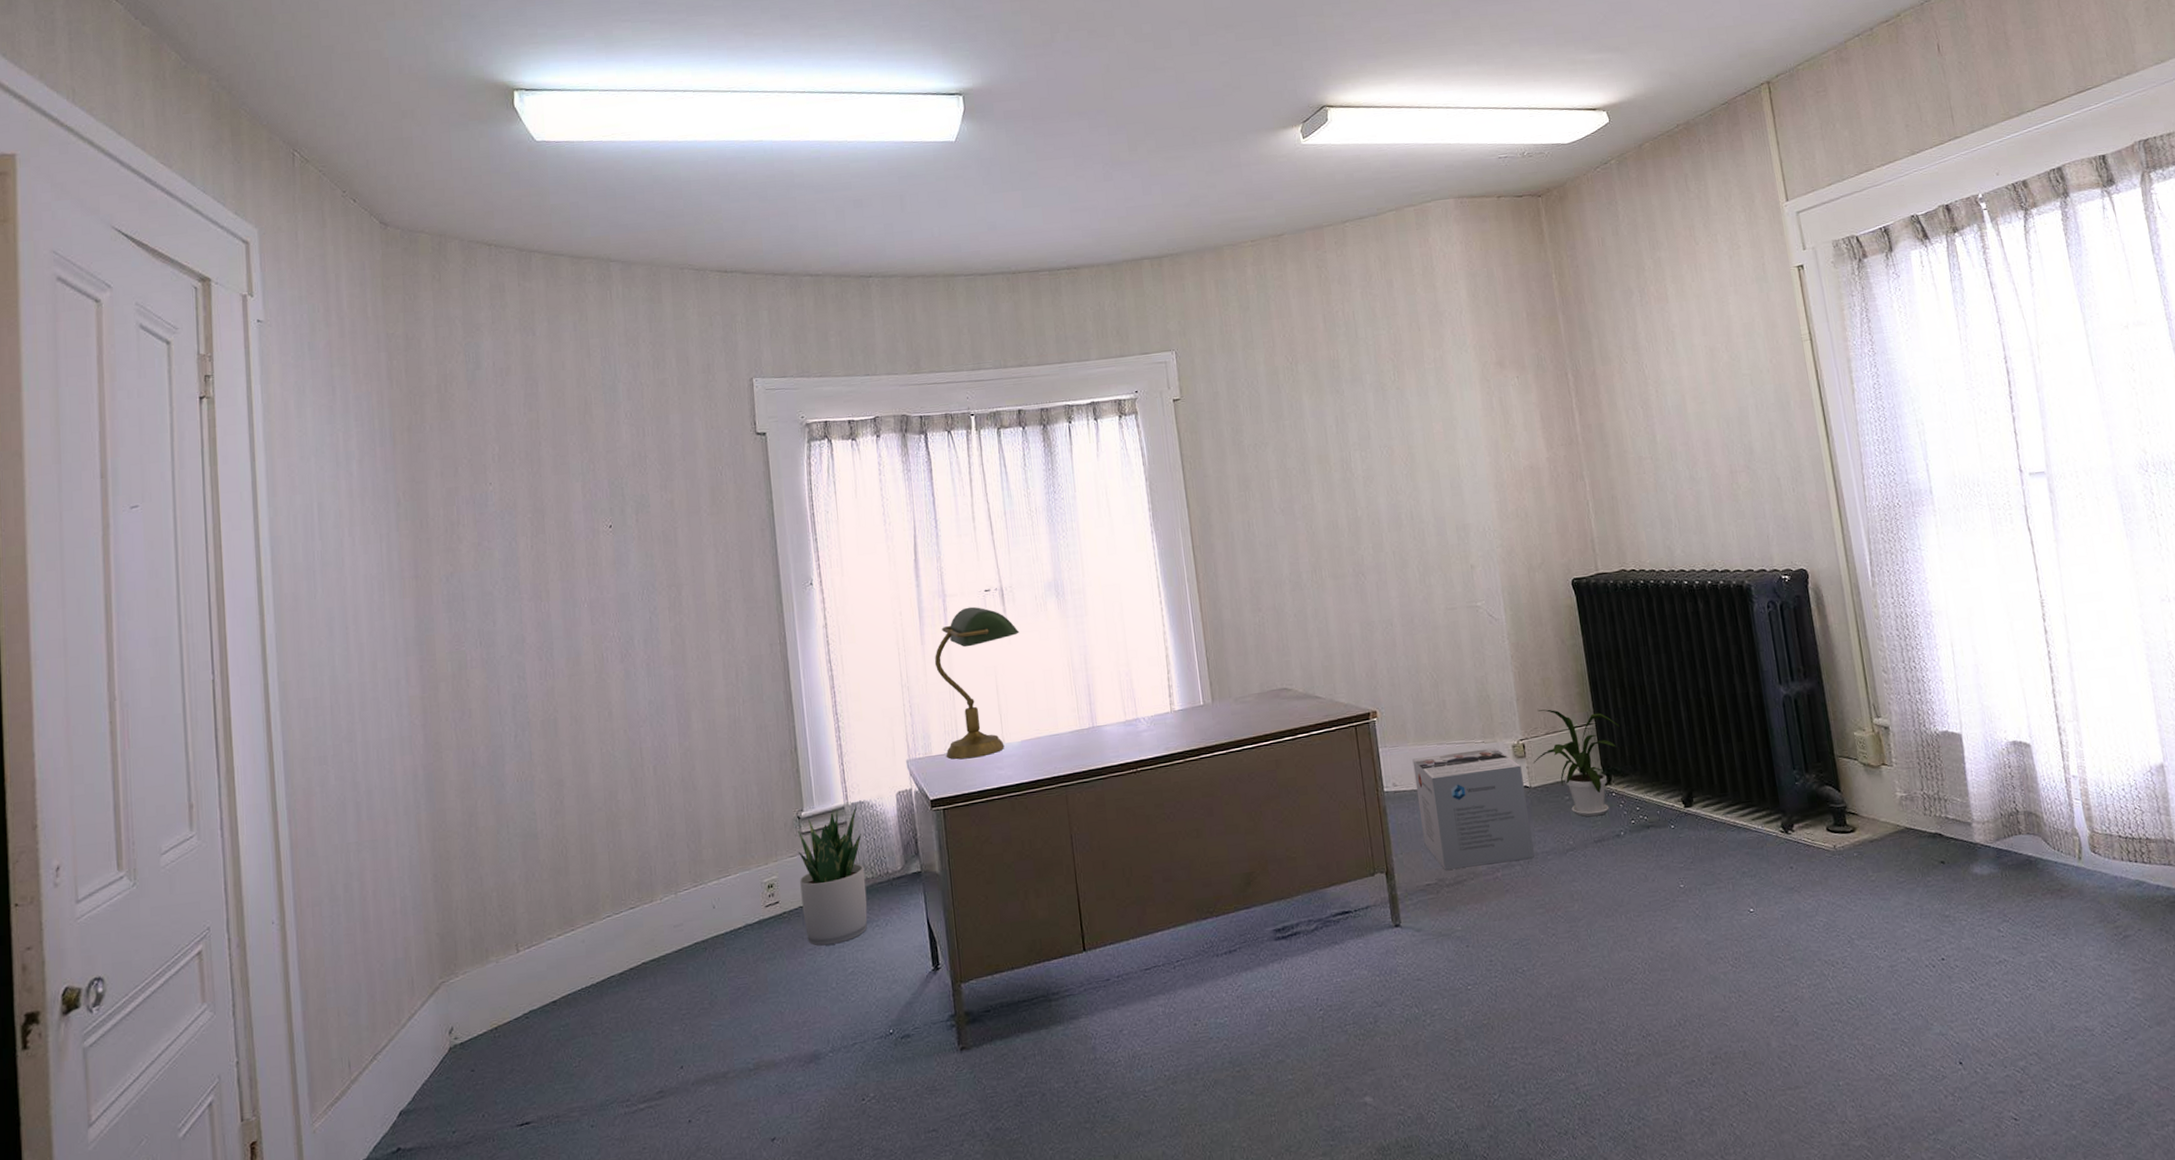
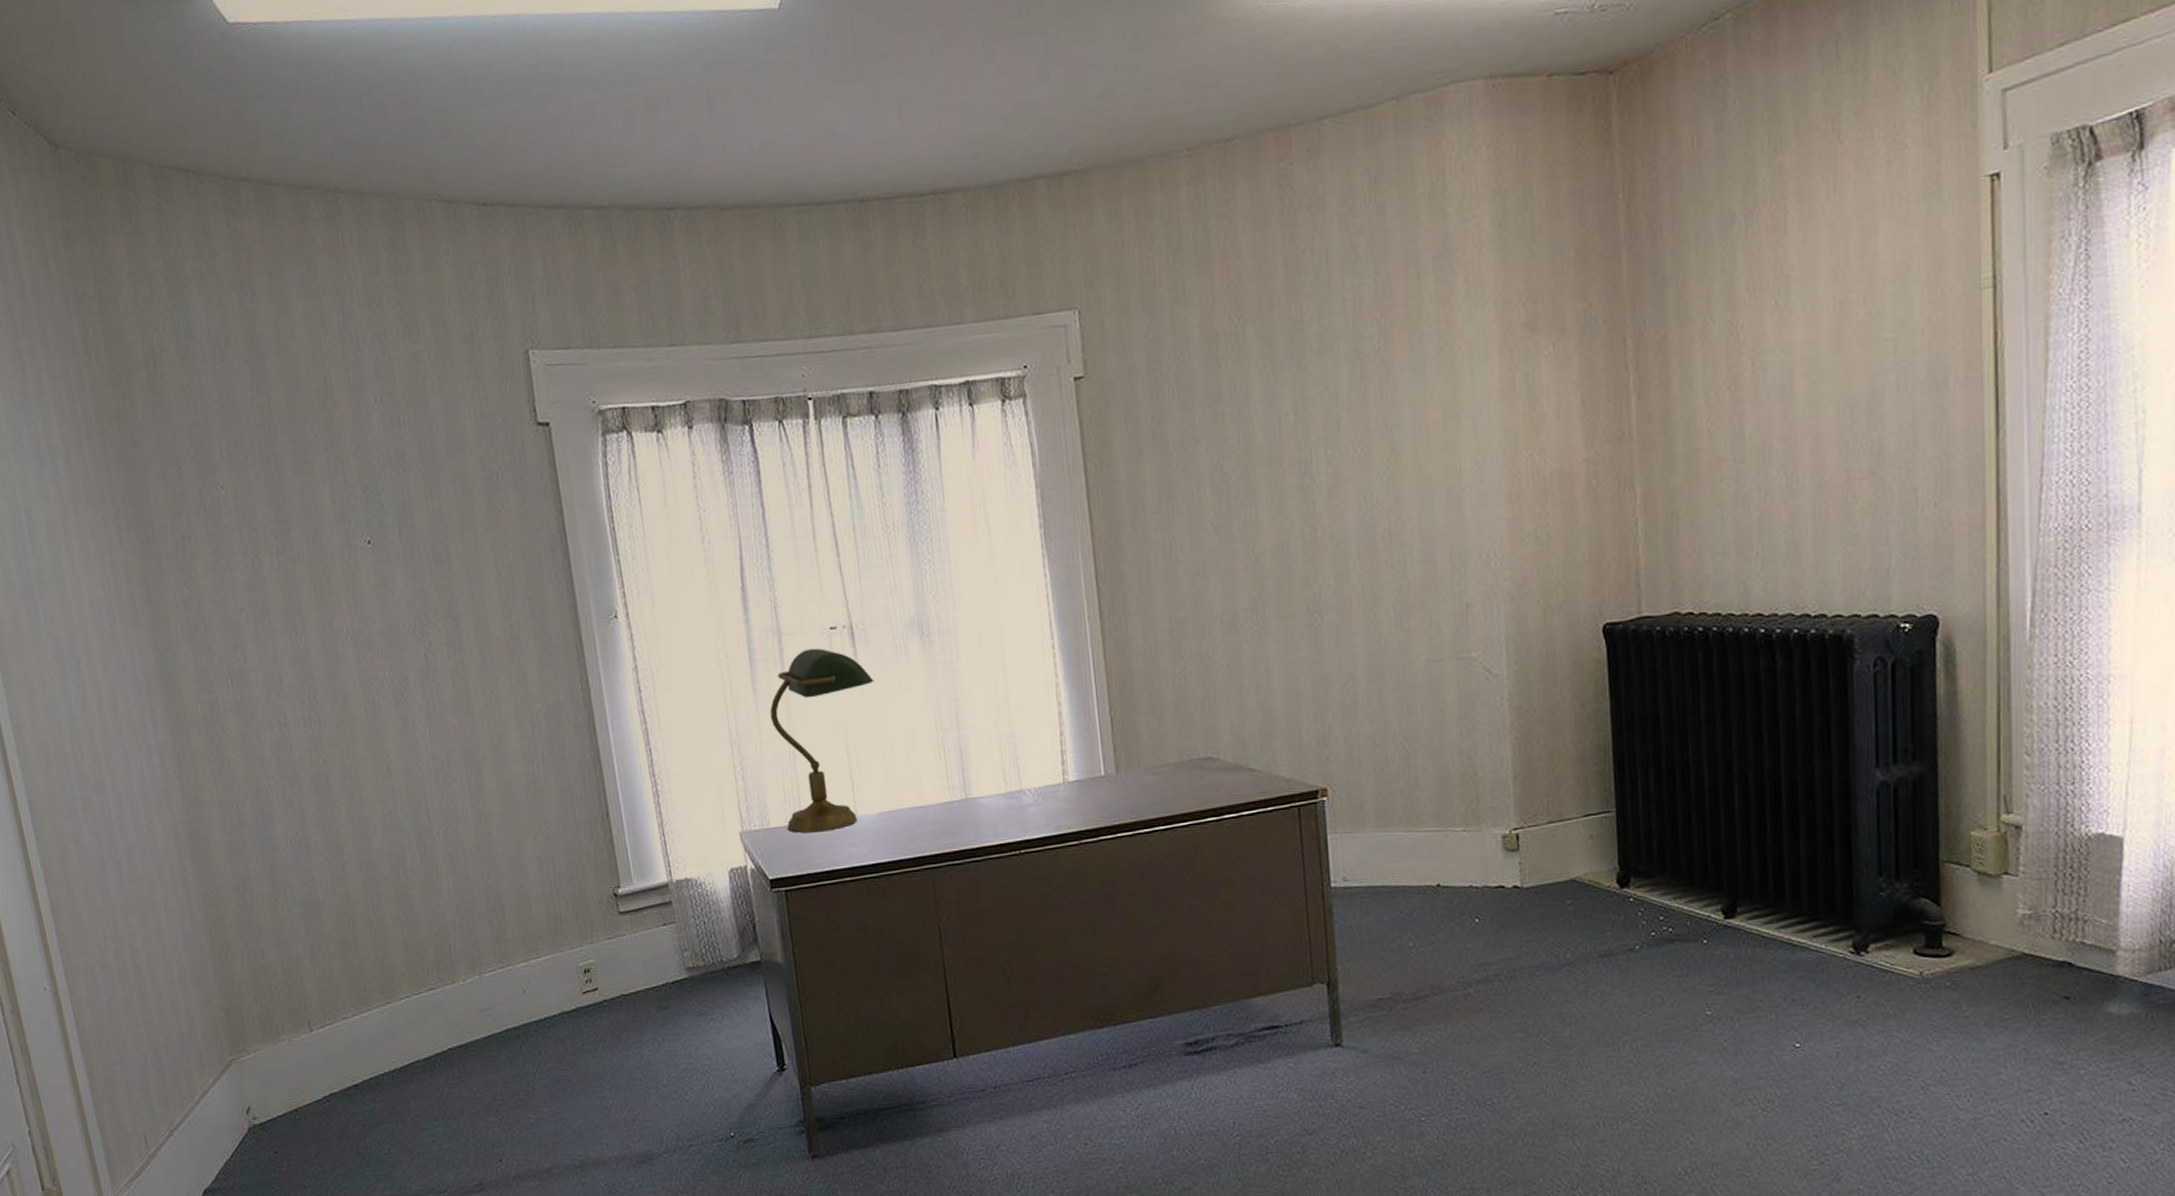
planter: present [797,804,868,946] -> none [614,882,701,1039]
cardboard box: present [1412,747,1535,870] -> none [1370,837,1519,983]
house plant: present [1533,709,1620,817] -> none [1527,791,1648,927]

